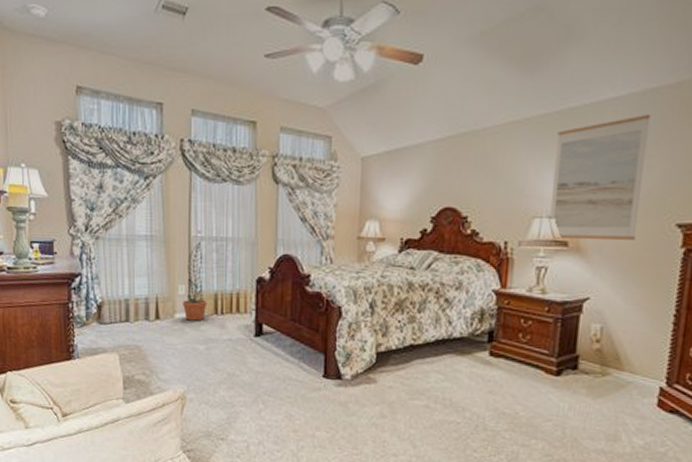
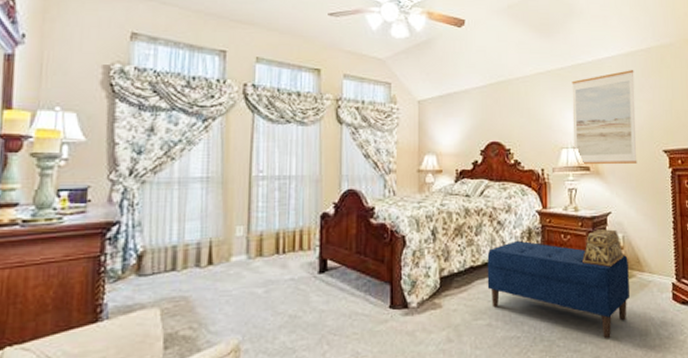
decorative plant: present [183,242,208,321] -> none [240,181,268,263]
bench: none [427,321,604,438] -> present [487,240,629,338]
decorative box: none [544,315,600,361] -> present [582,228,624,267]

